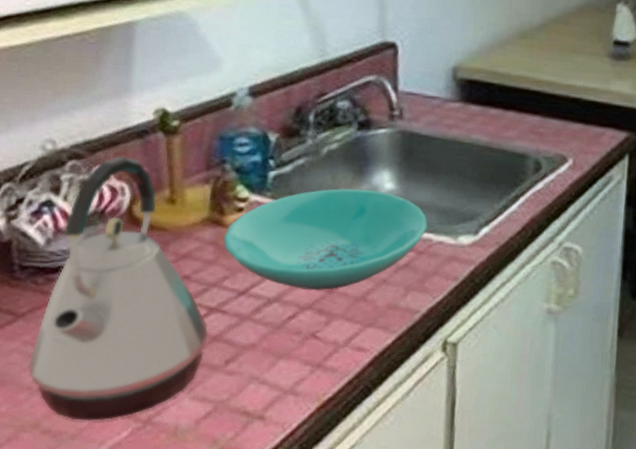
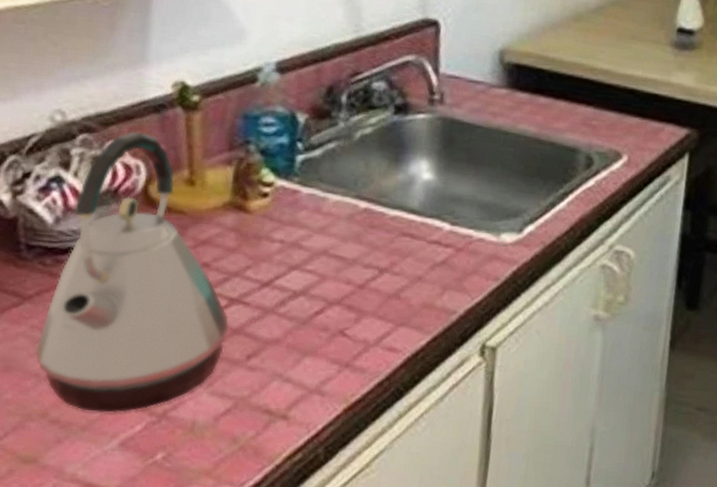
dish: present [223,188,429,291] -> none [245,176,469,286]

